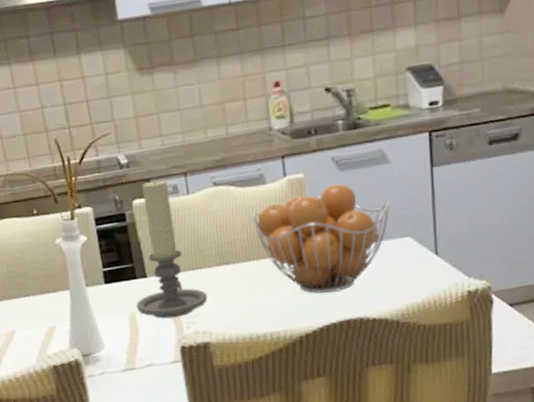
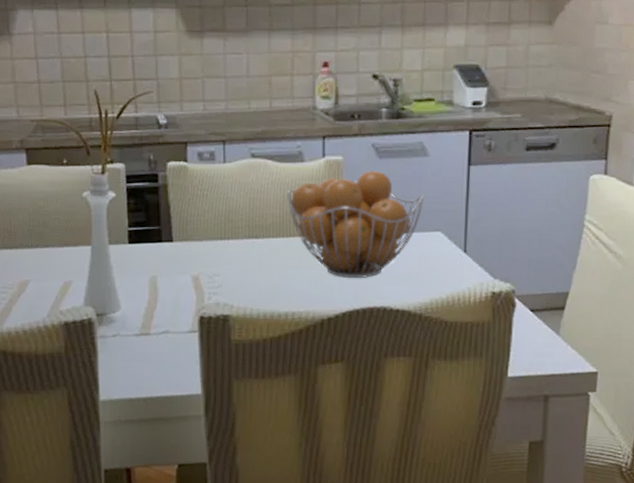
candle holder: present [136,179,208,319] -> none [158,143,233,286]

